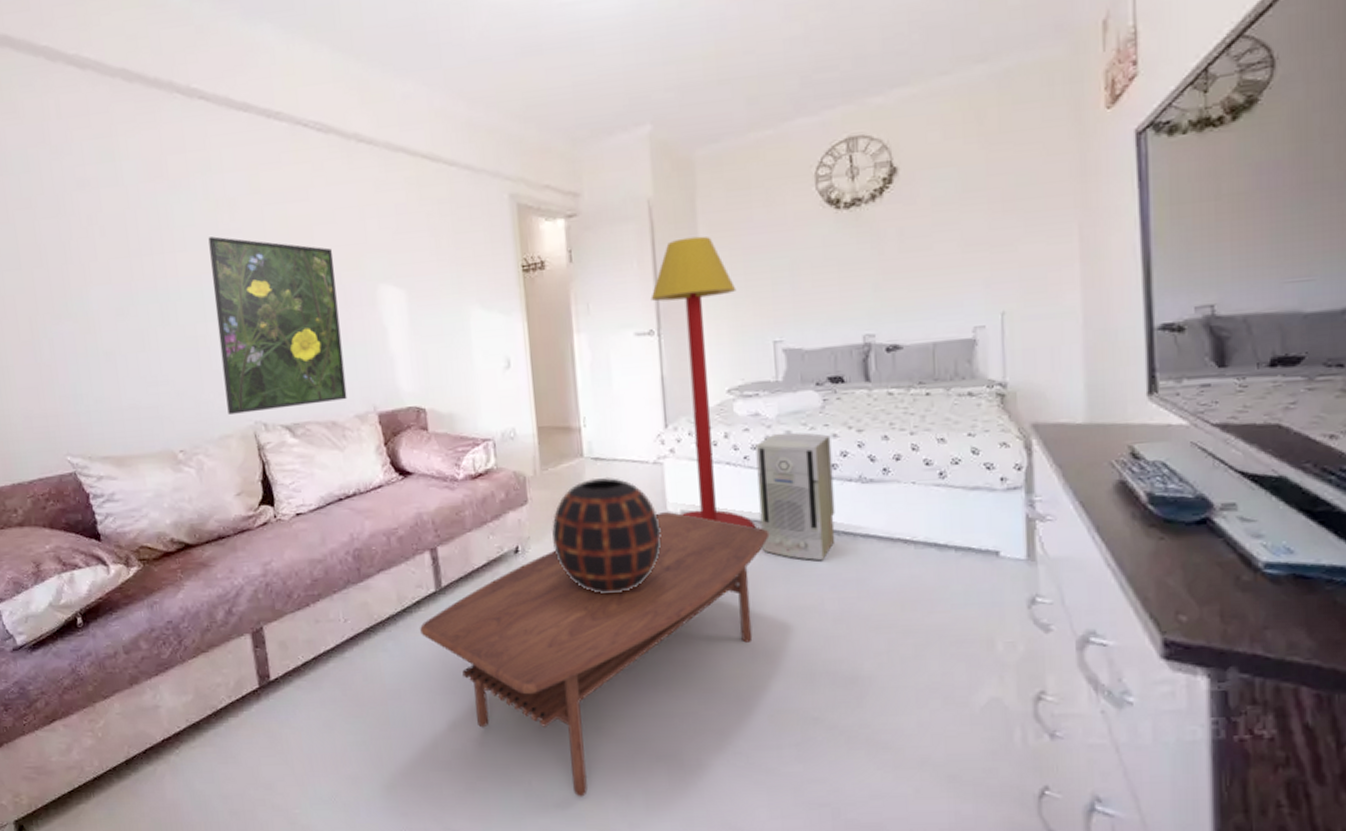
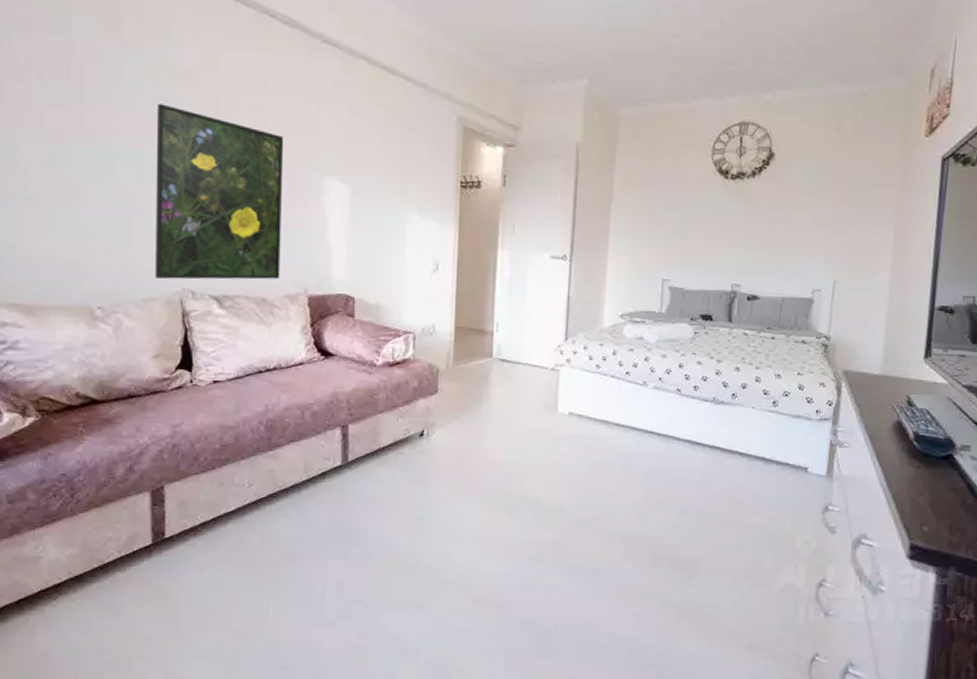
coffee table: present [420,512,770,797] -> none [322,412,638,655]
decorative vase: present [552,476,662,594] -> none [455,376,550,479]
floor lamp: present [651,236,756,528] -> none [568,181,639,433]
air purifier: present [755,432,835,561] -> none [631,355,696,465]

